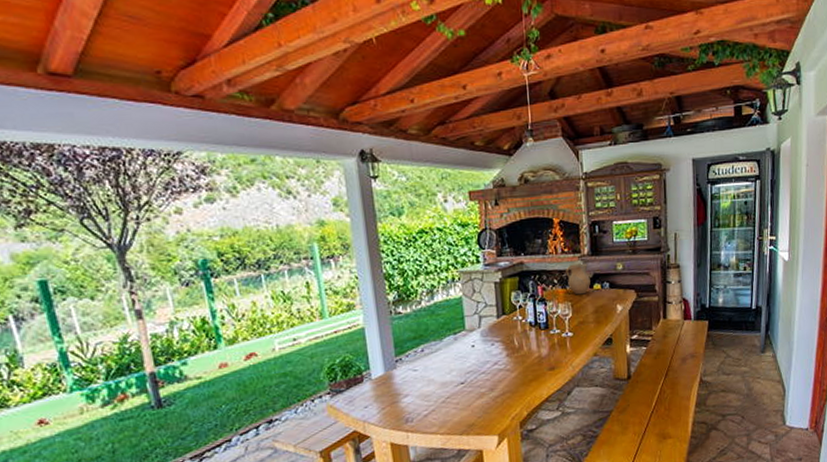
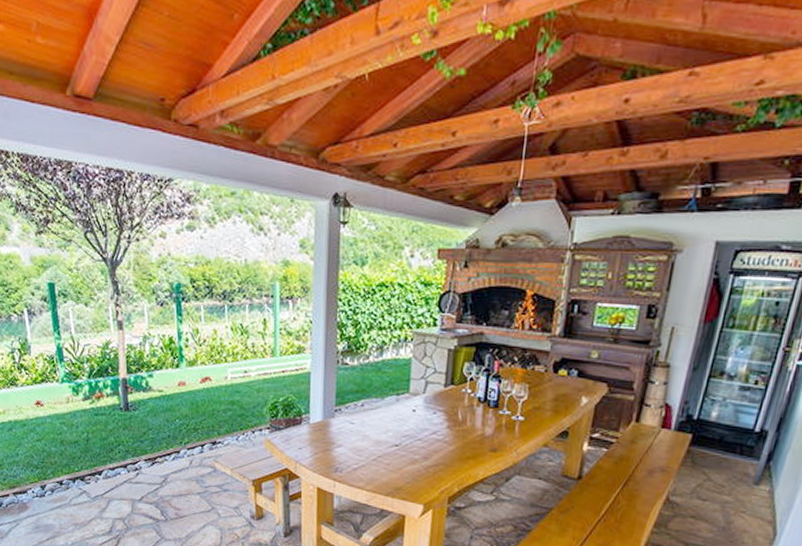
pitcher: present [566,263,591,295] -> none [529,343,557,379]

